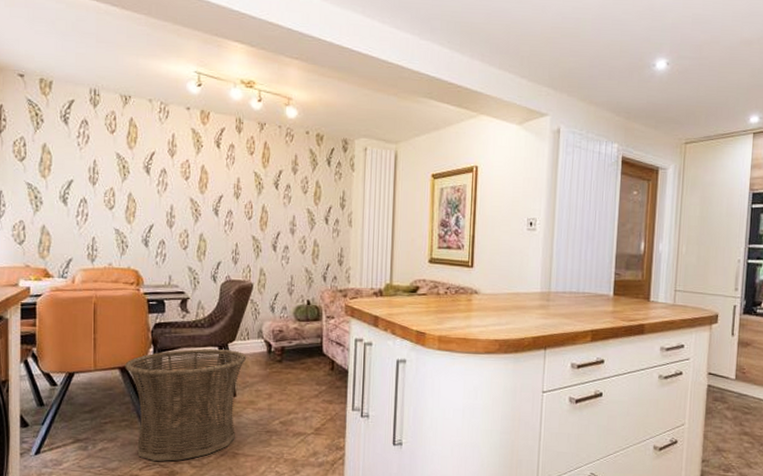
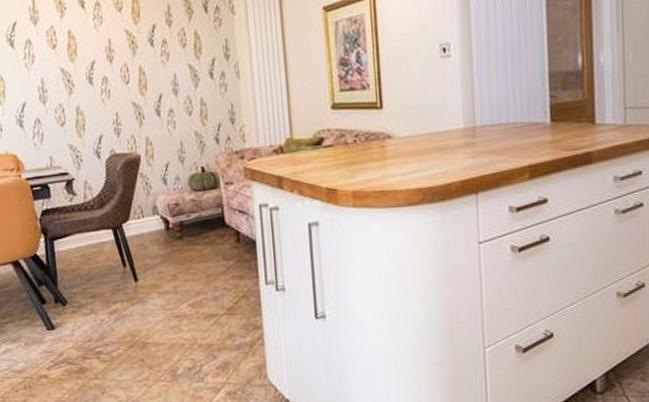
basket: present [125,348,247,461] -> none [17,231,144,359]

